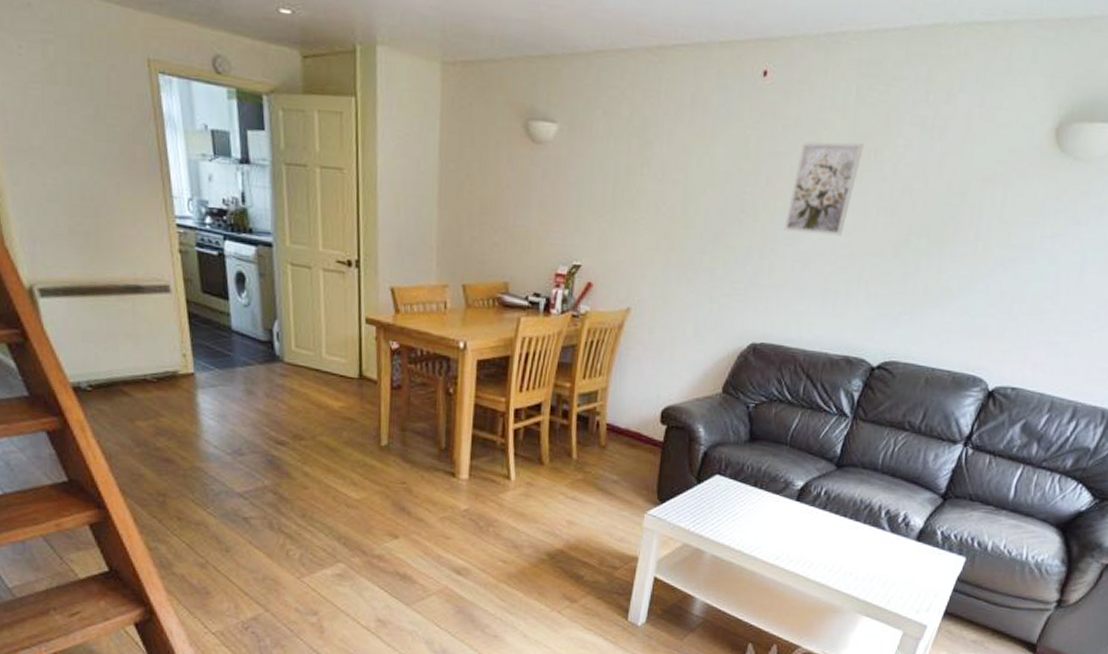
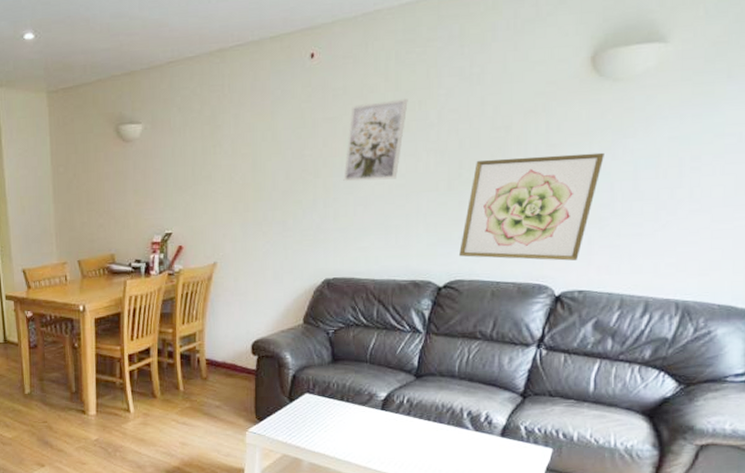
wall art: none [897,228,1055,354] -> present [459,152,604,261]

